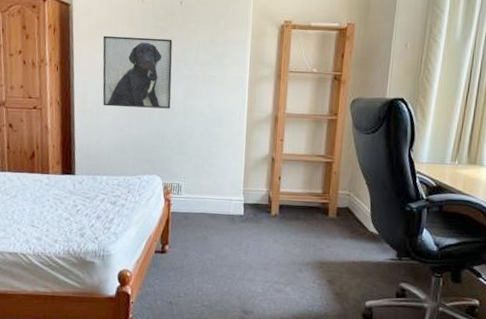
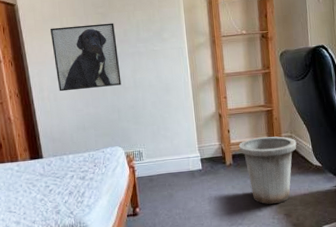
trash can: none [288,190,354,267] -> present [239,136,297,204]

